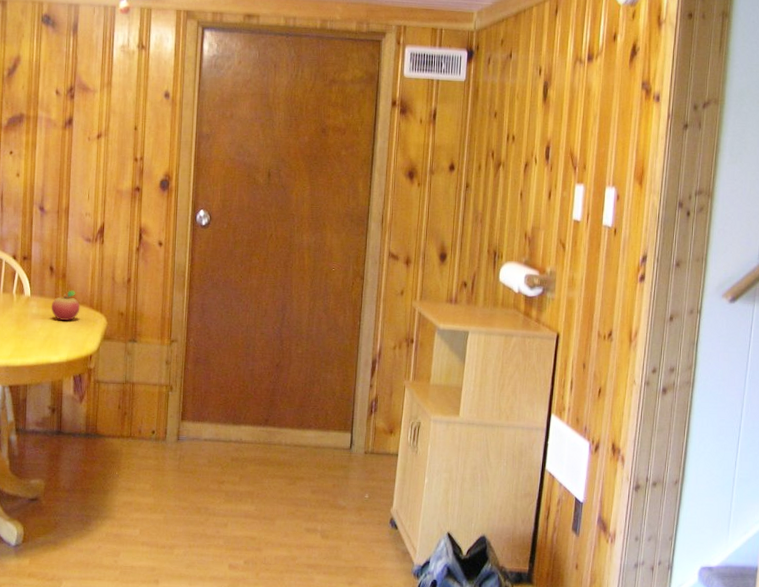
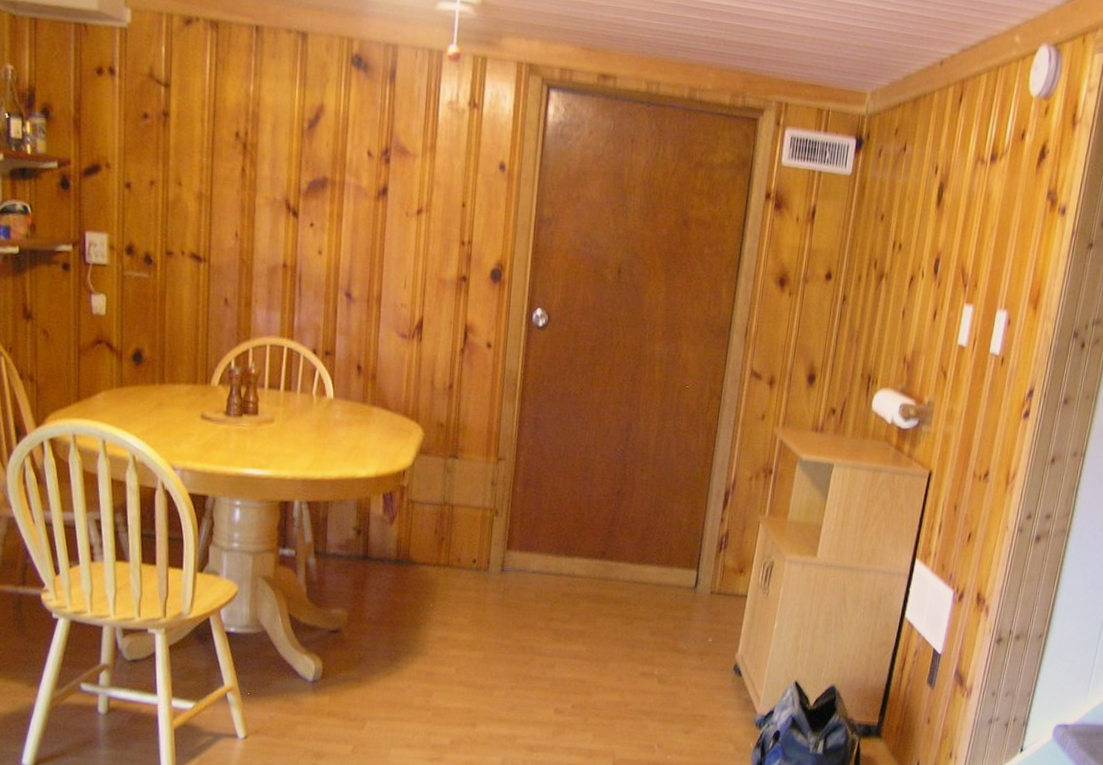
fruit: present [51,290,80,321] -> none [358,394,393,430]

